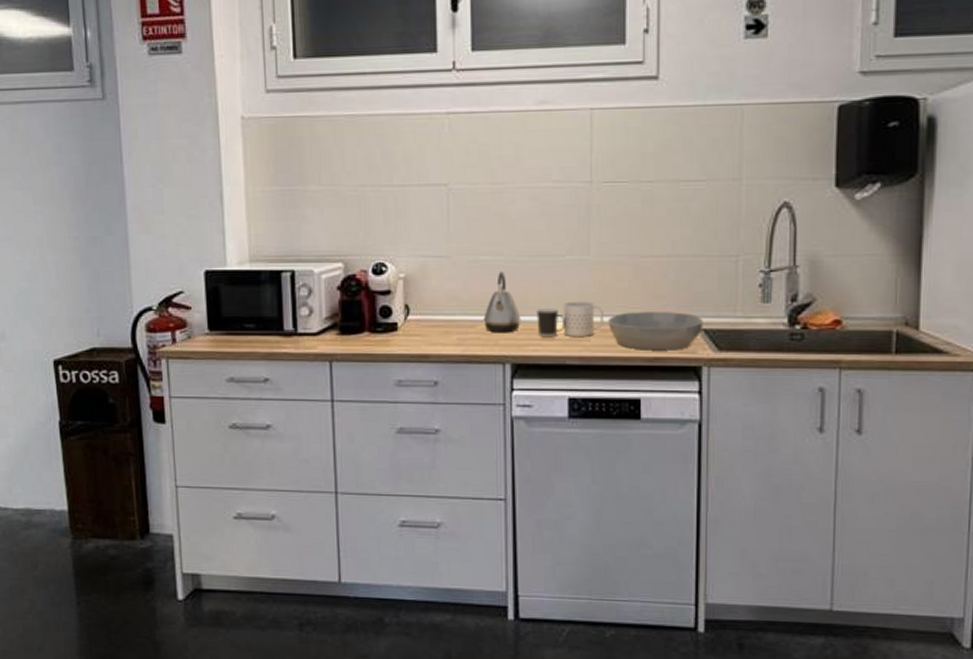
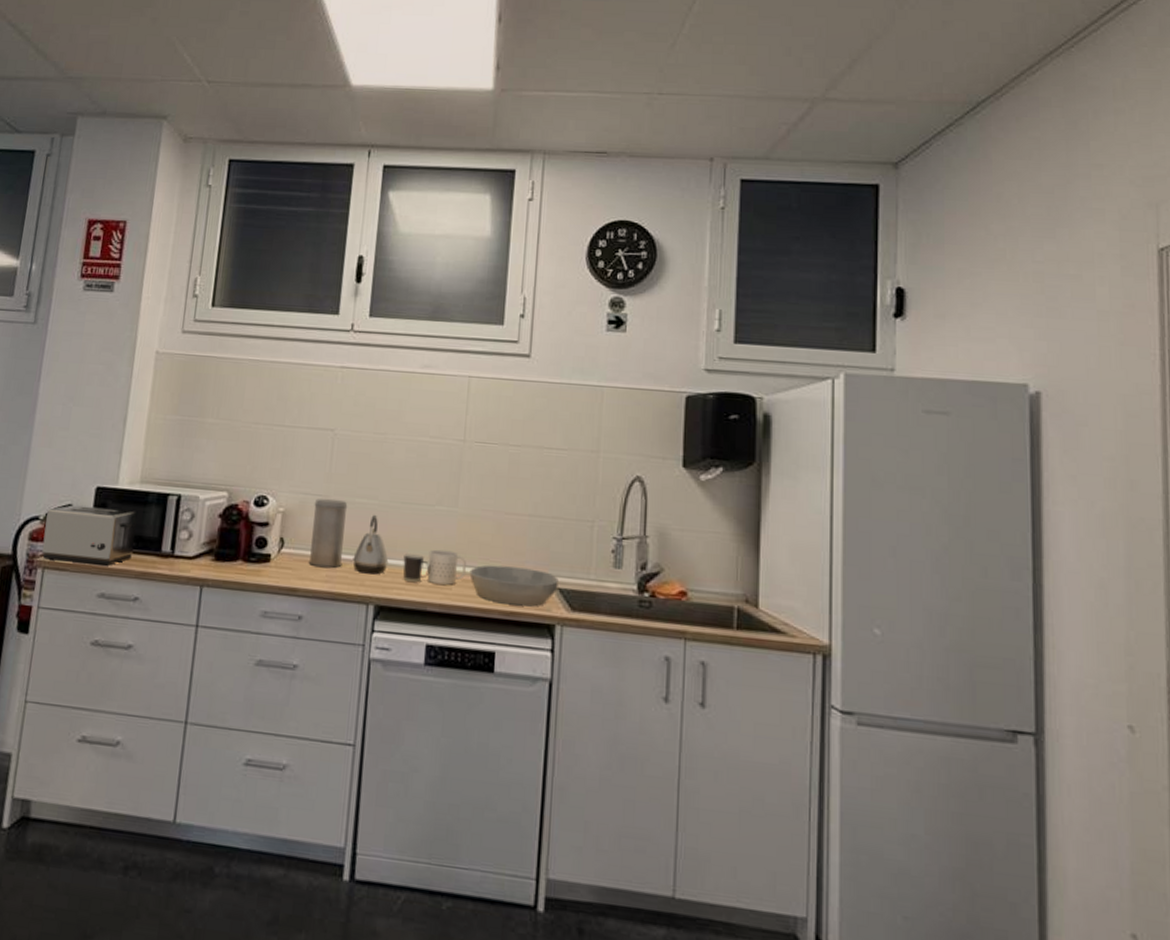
toaster: none [159,291,255,350] -> present [42,505,138,566]
canister: none [436,259,473,331] -> present [308,498,348,569]

